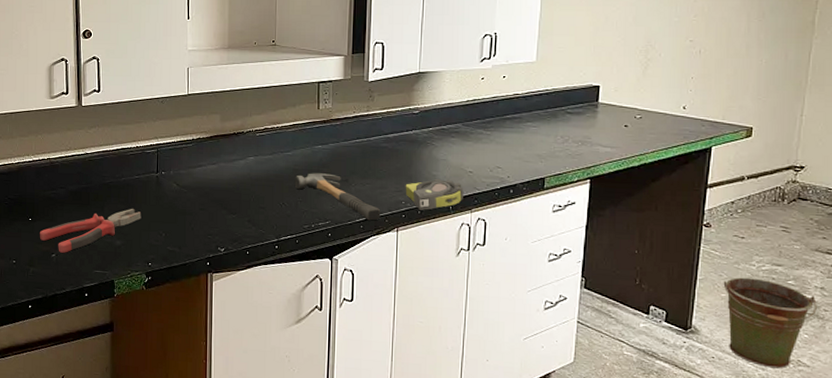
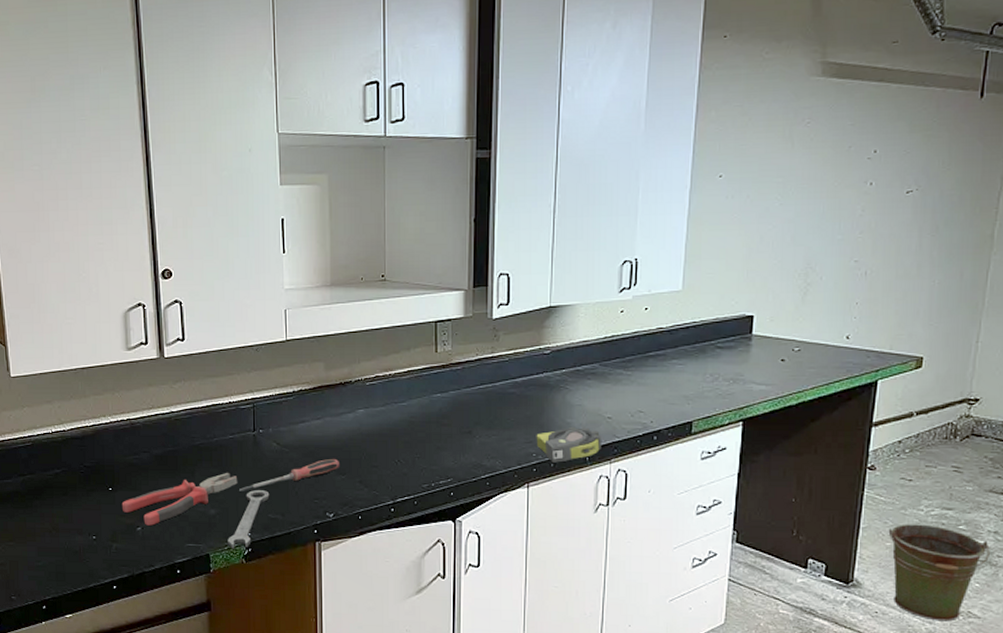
wrench: none [130,225,169,277] -> present [228,490,270,549]
screwdriver: none [142,199,231,226] -> present [239,458,339,491]
claw hammer: present [294,173,381,221] -> none [411,425,509,477]

